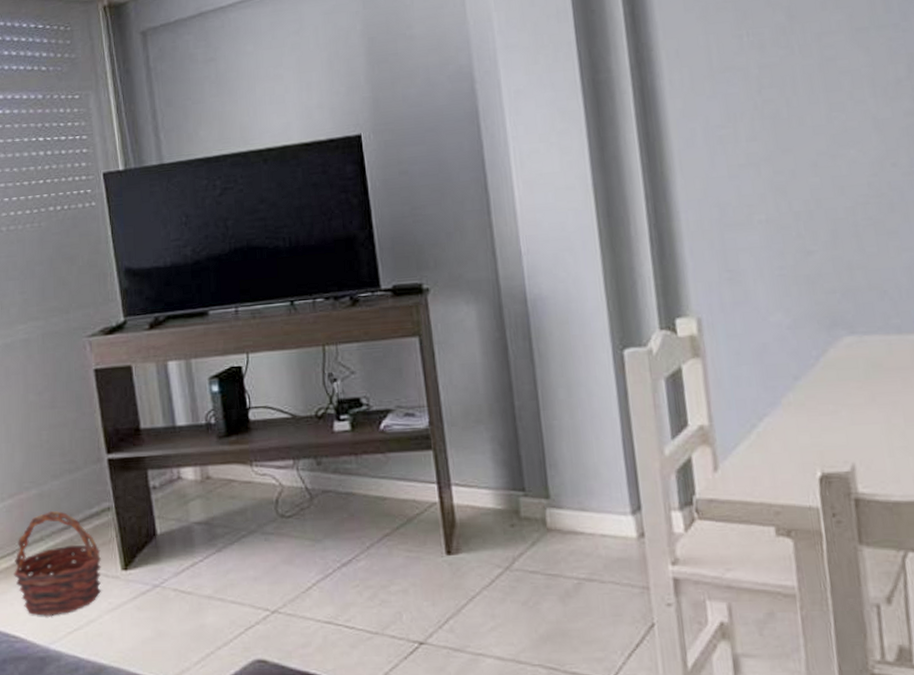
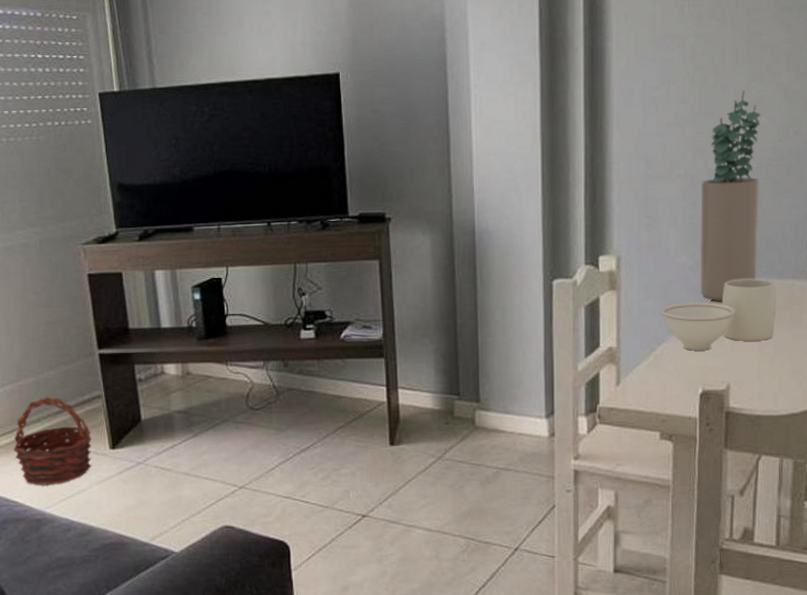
bowl: none [758,366,849,426] -> present [661,302,735,351]
vase: none [787,121,870,365] -> present [700,90,761,301]
mug: none [830,335,902,411] -> present [721,278,777,341]

